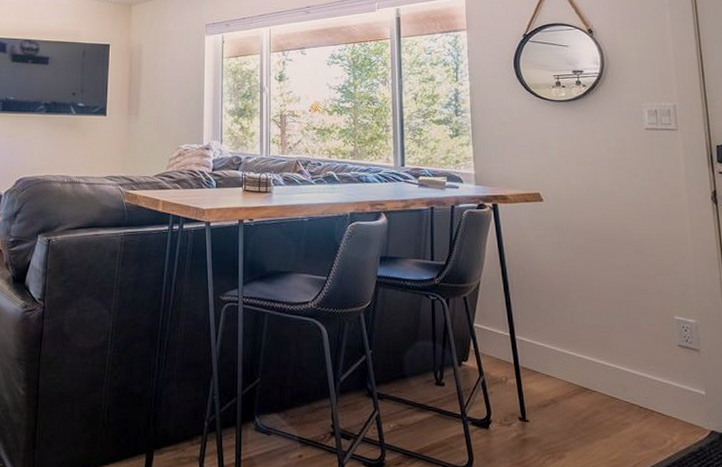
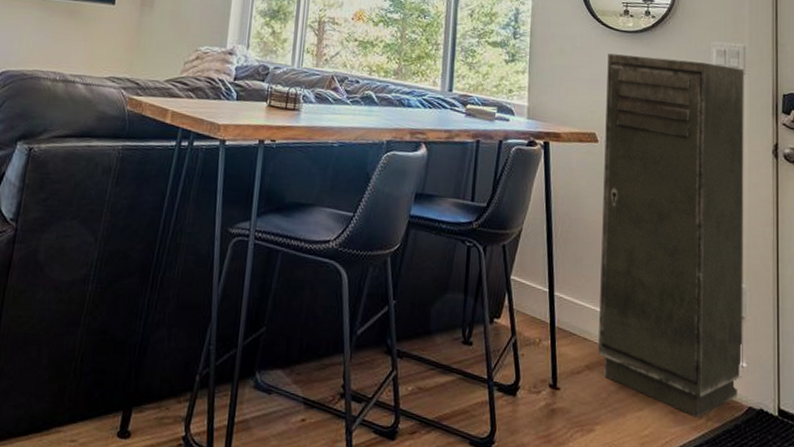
storage cabinet: none [544,121,702,443] -> present [598,53,744,419]

